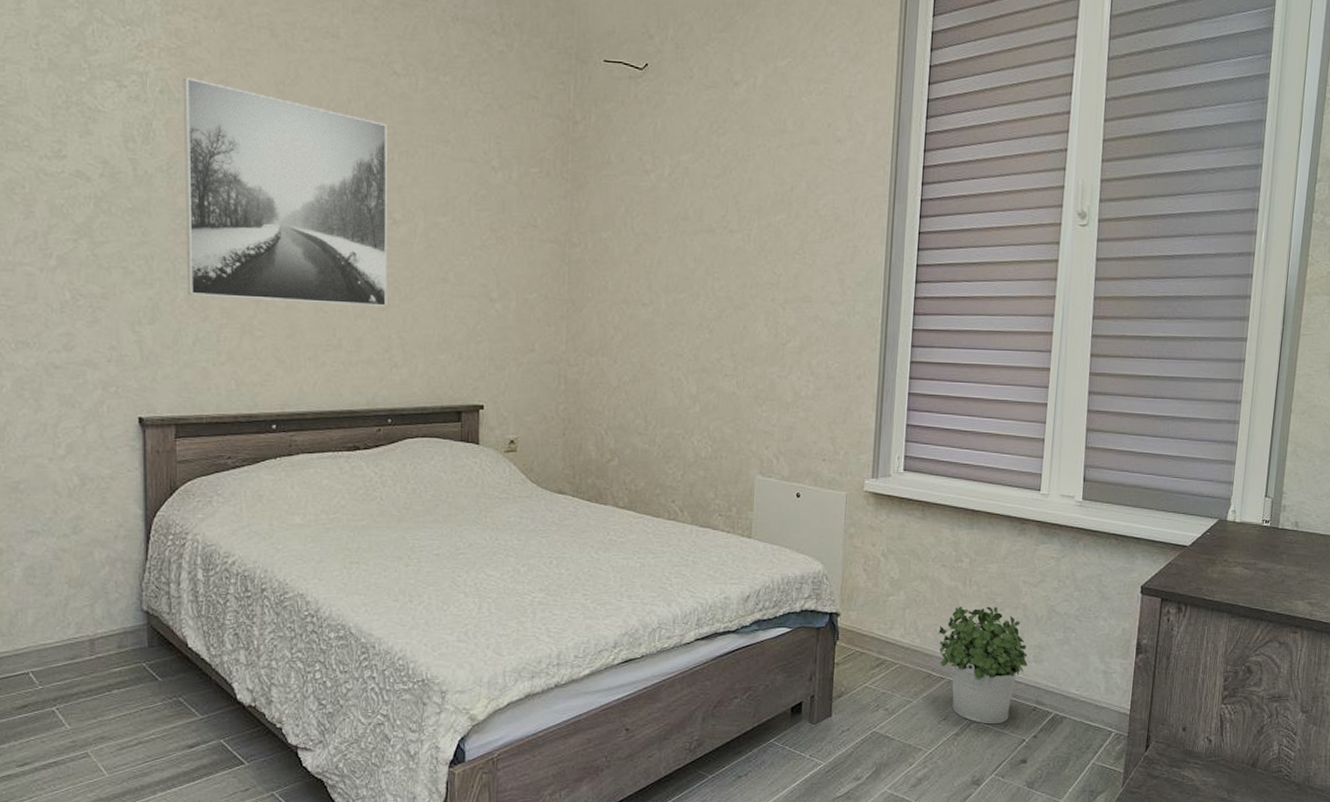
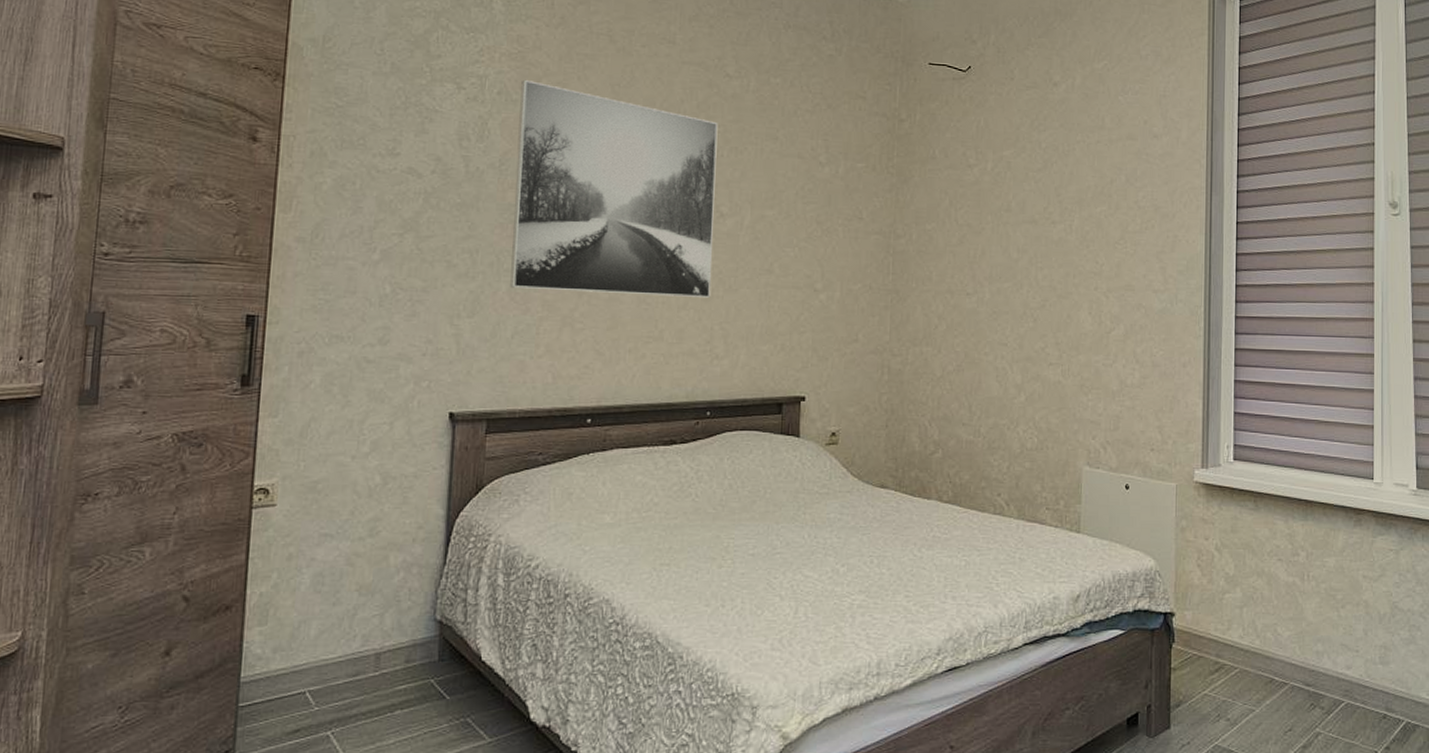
potted plant: present [938,606,1028,724] -> none [1278,603,1374,735]

